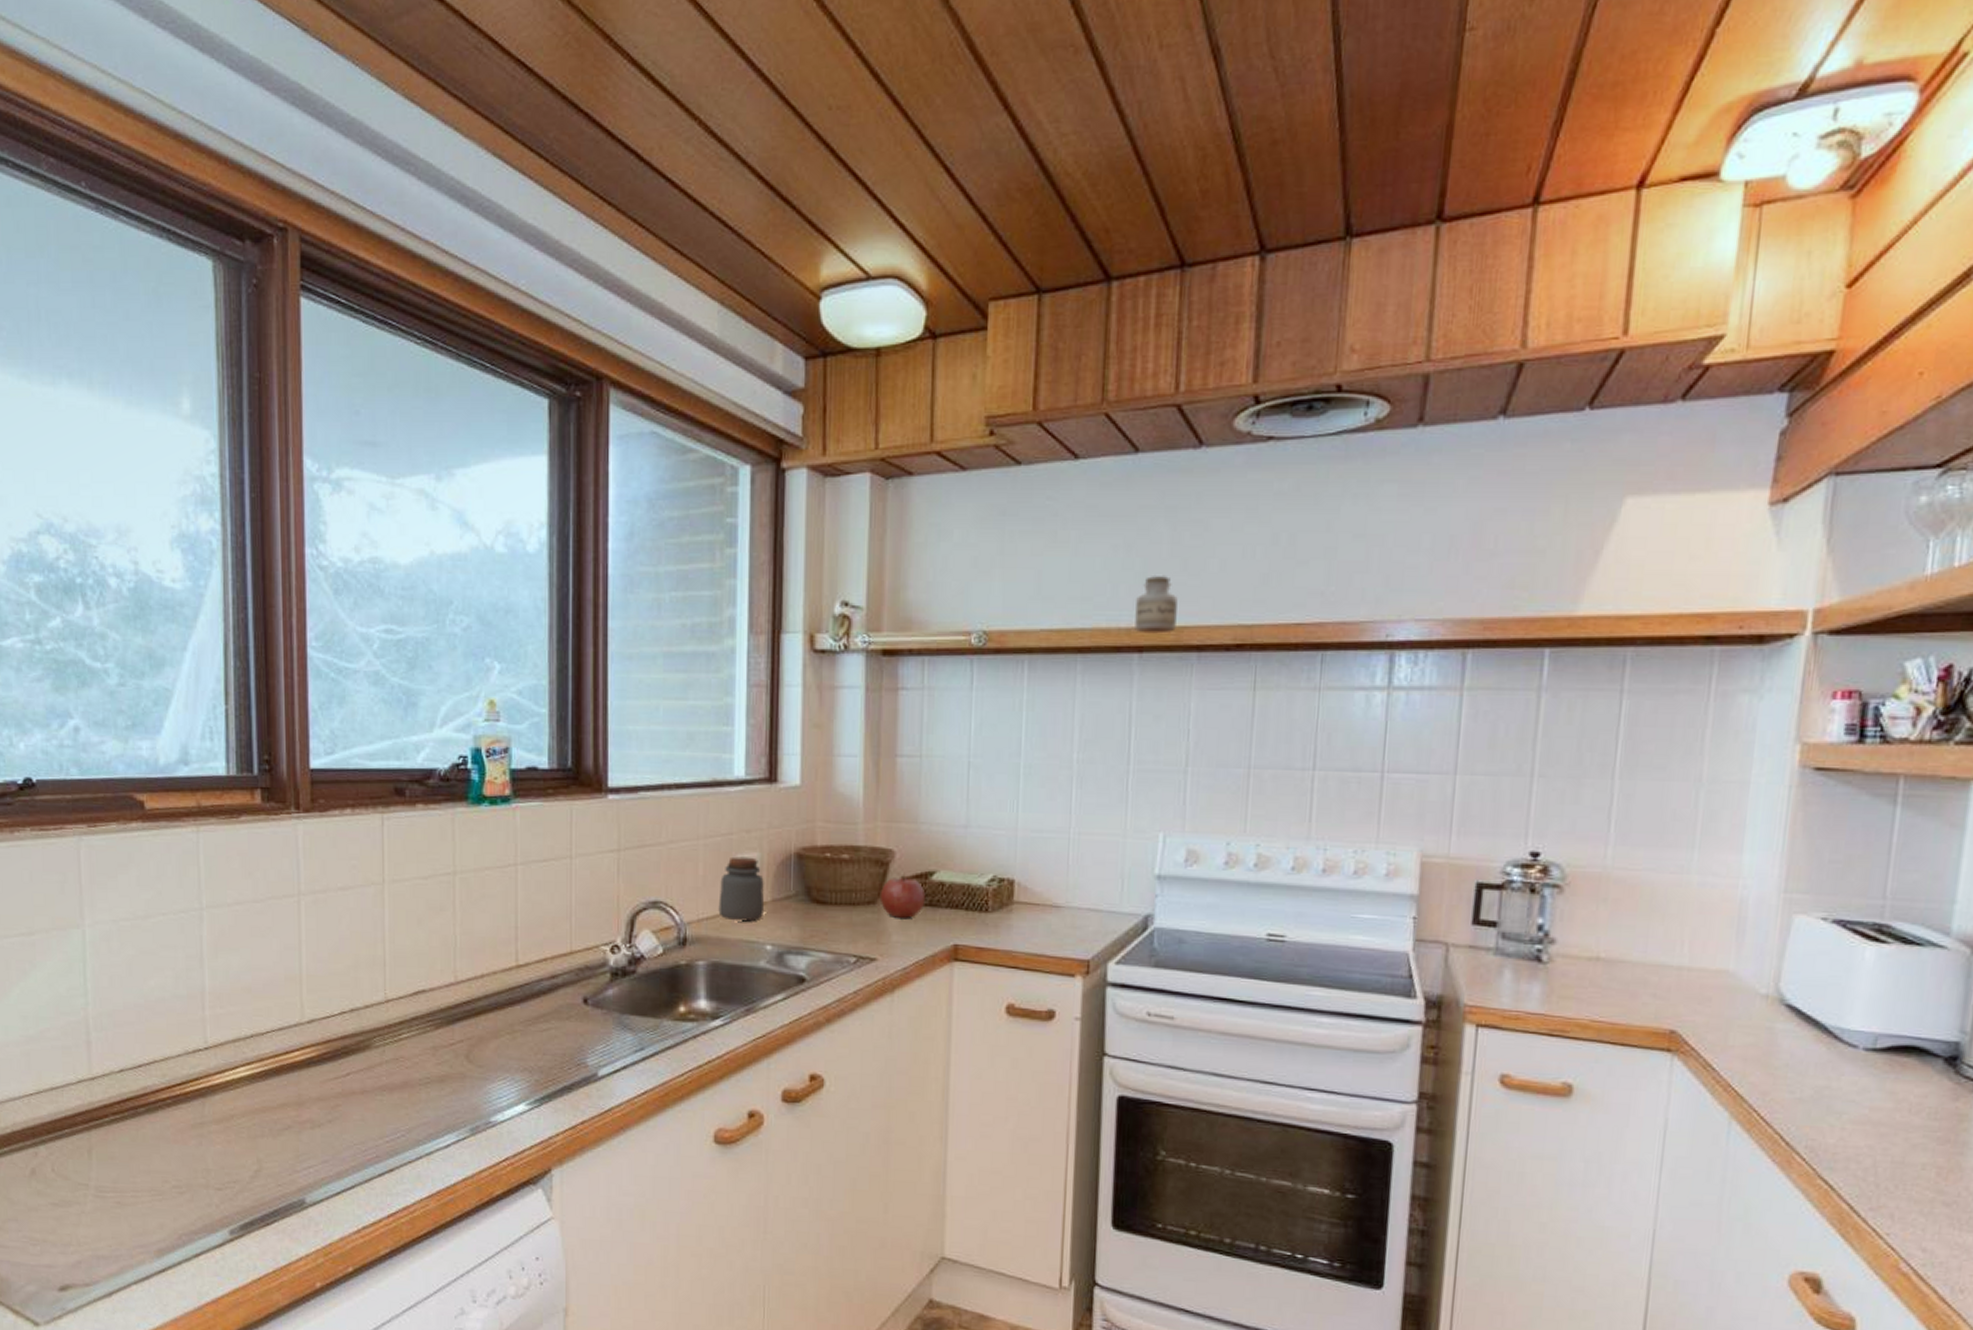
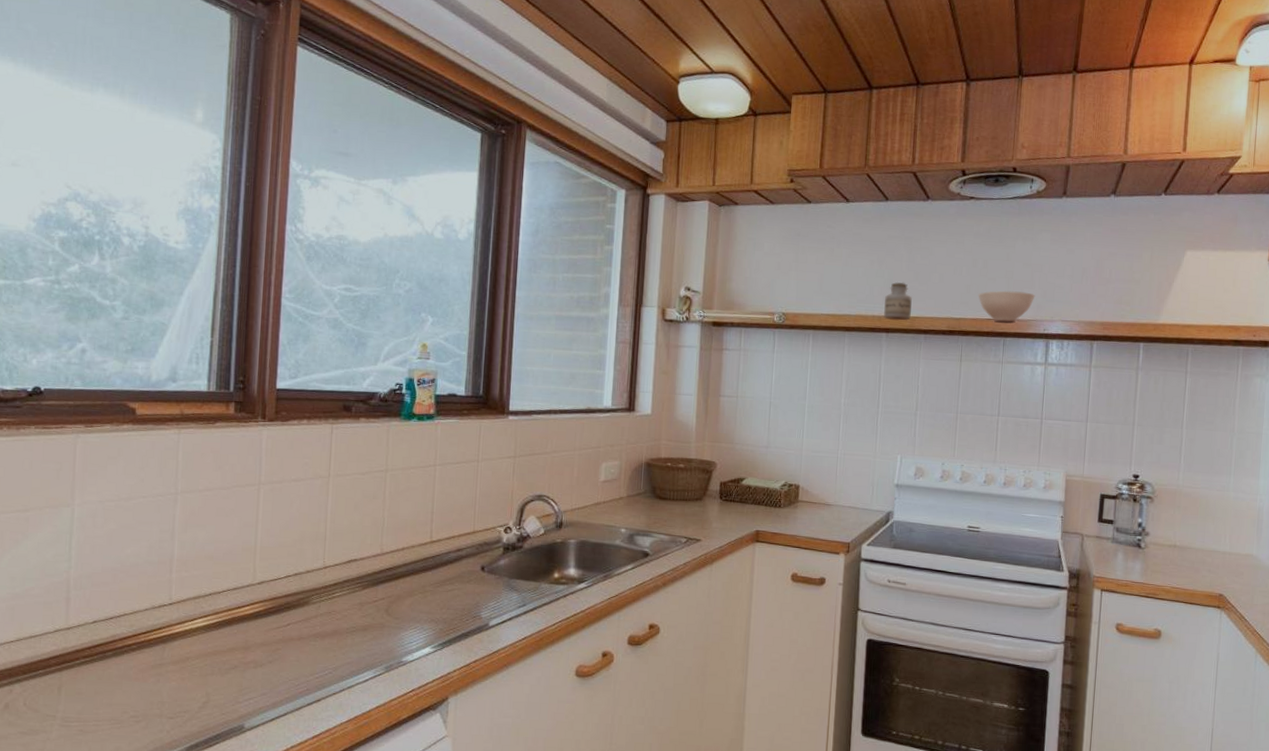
jar: present [718,856,765,922] -> none [587,464,622,511]
fruit: present [879,874,926,918] -> none [704,479,738,511]
bowl: none [1280,578,1373,630] -> present [978,290,1036,324]

